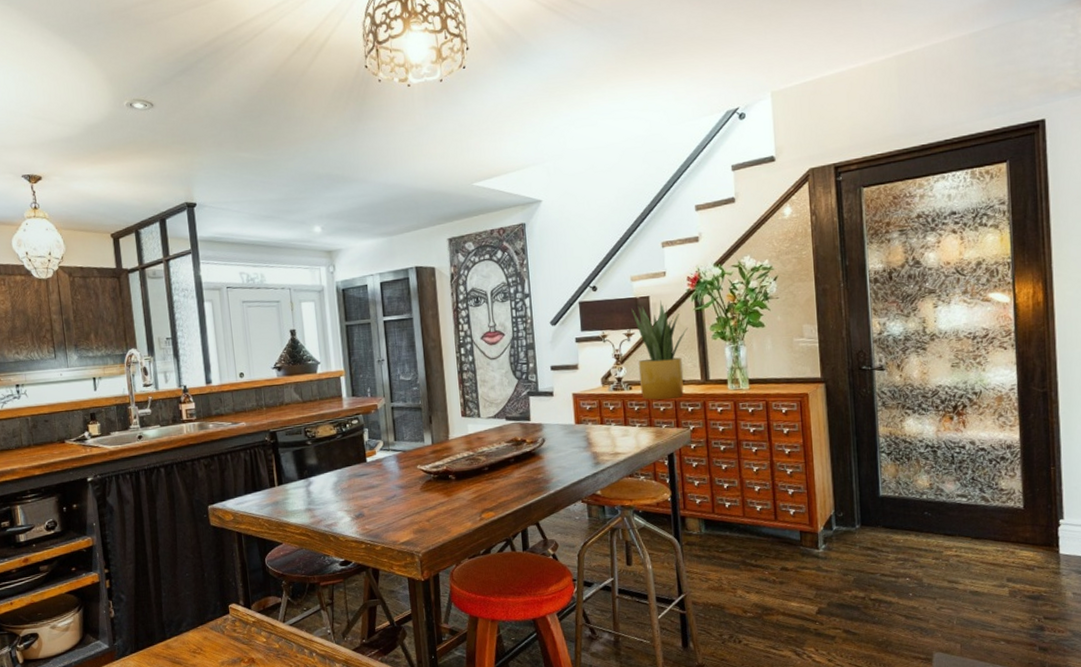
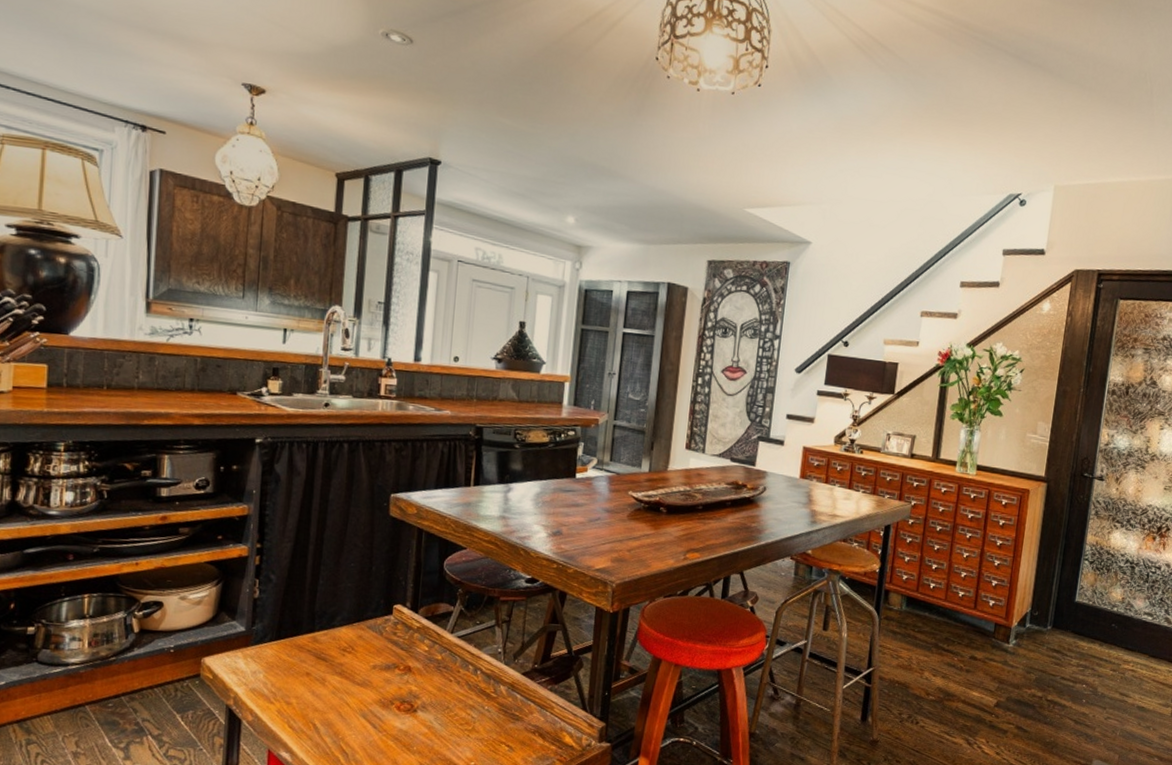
planter: present [631,300,689,400] -> none [871,369,930,472]

